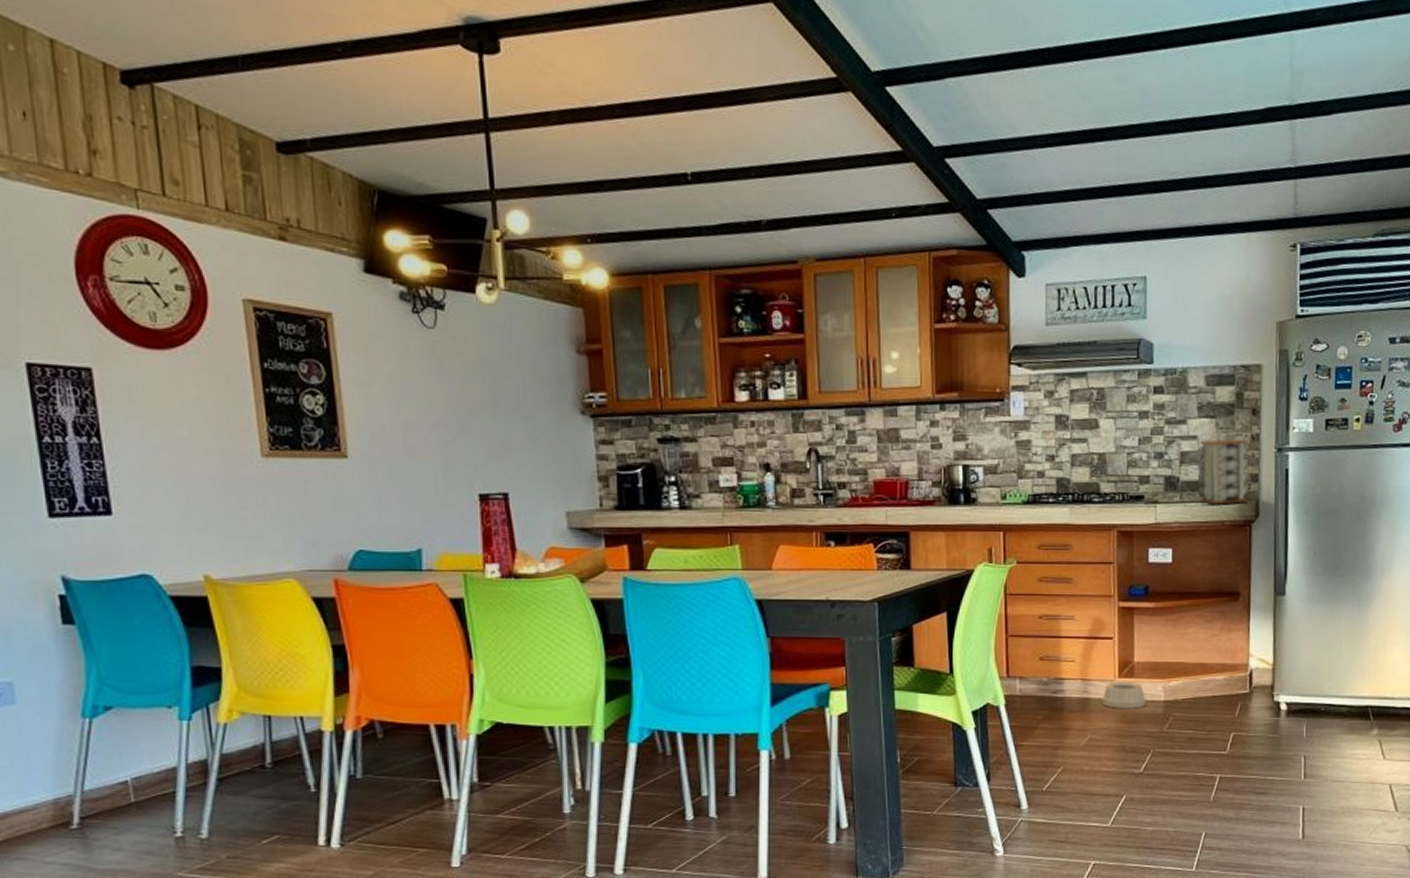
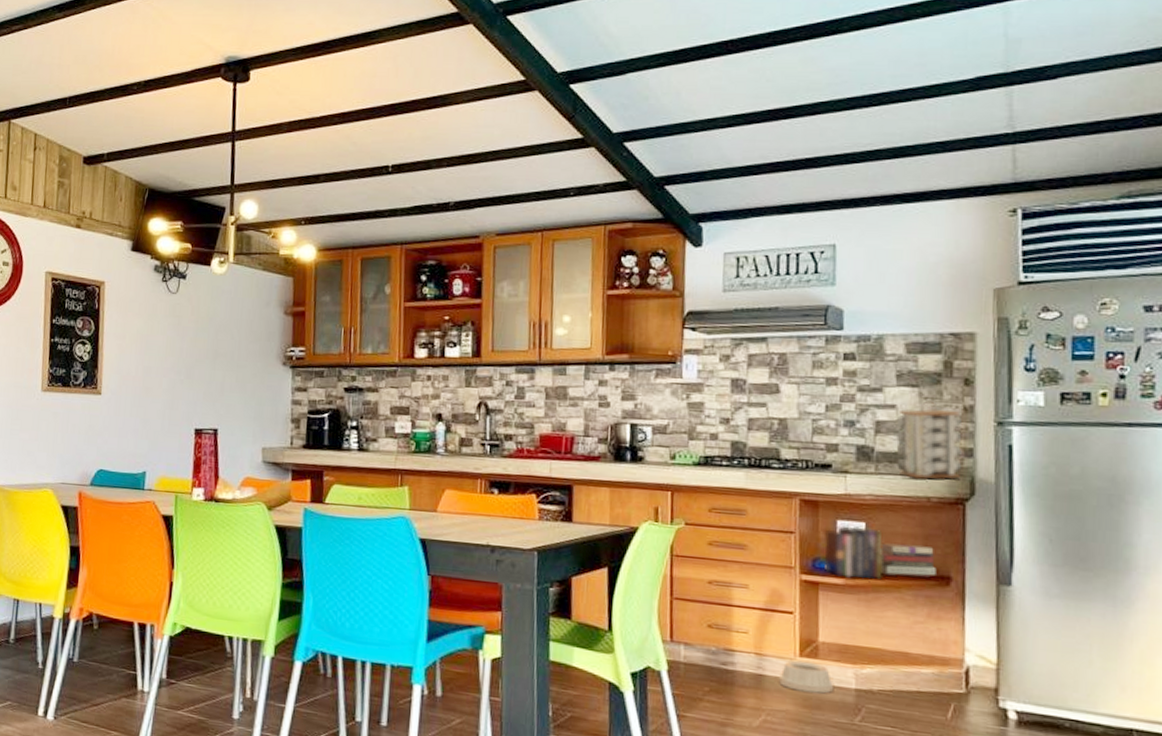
books: none [1138,553,1186,601] -> present [823,525,883,580]
books: none [1183,565,1228,596] -> present [879,543,937,578]

